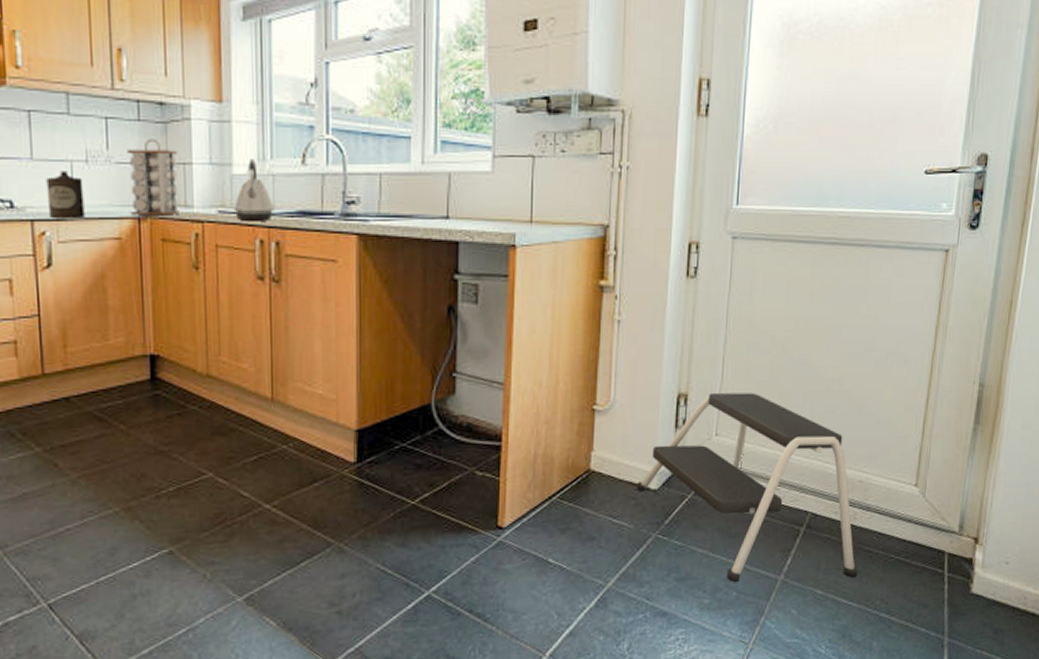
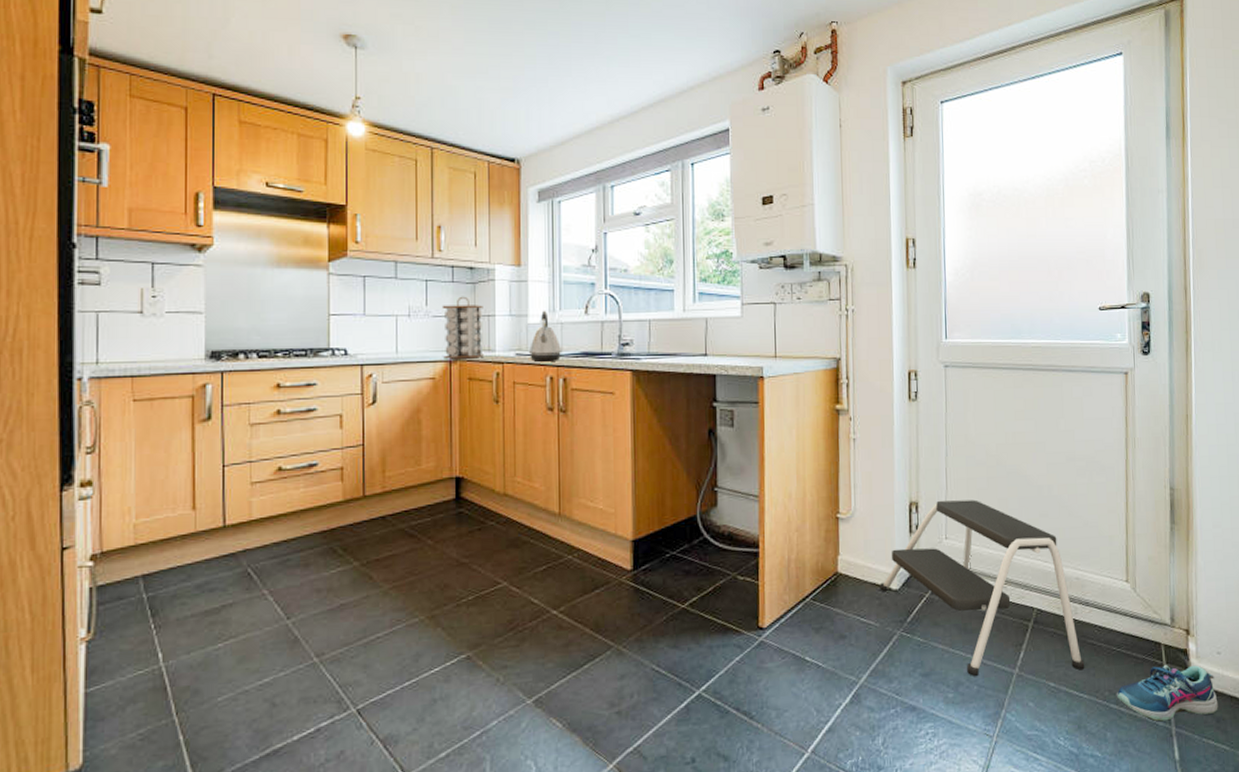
canister: present [46,171,85,219] -> none [375,324,406,364]
athletic shoe: none [889,574,999,632] -> present [1117,665,1218,722]

